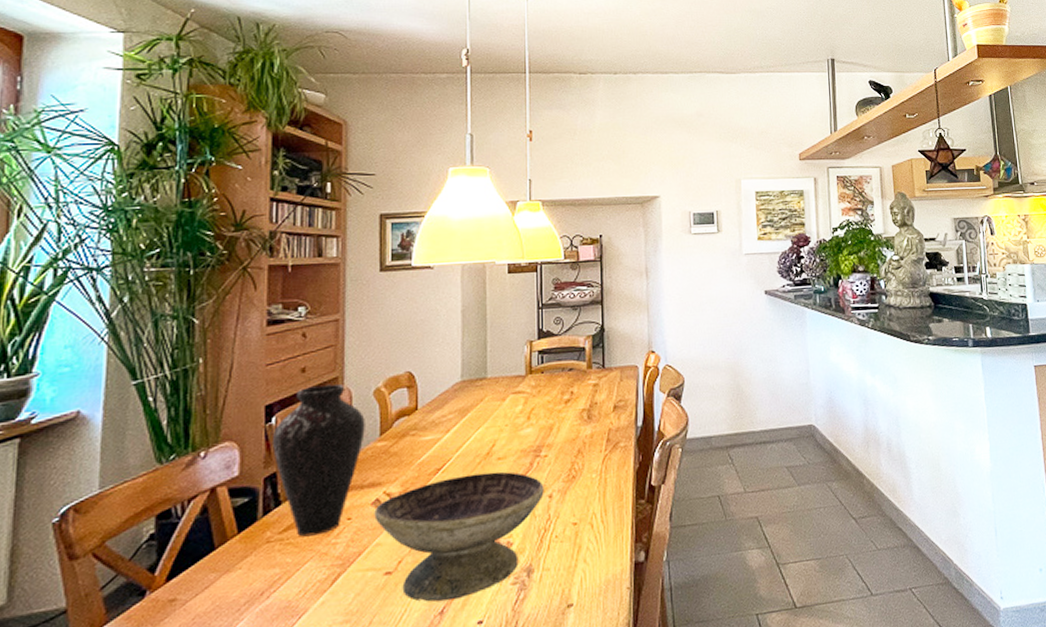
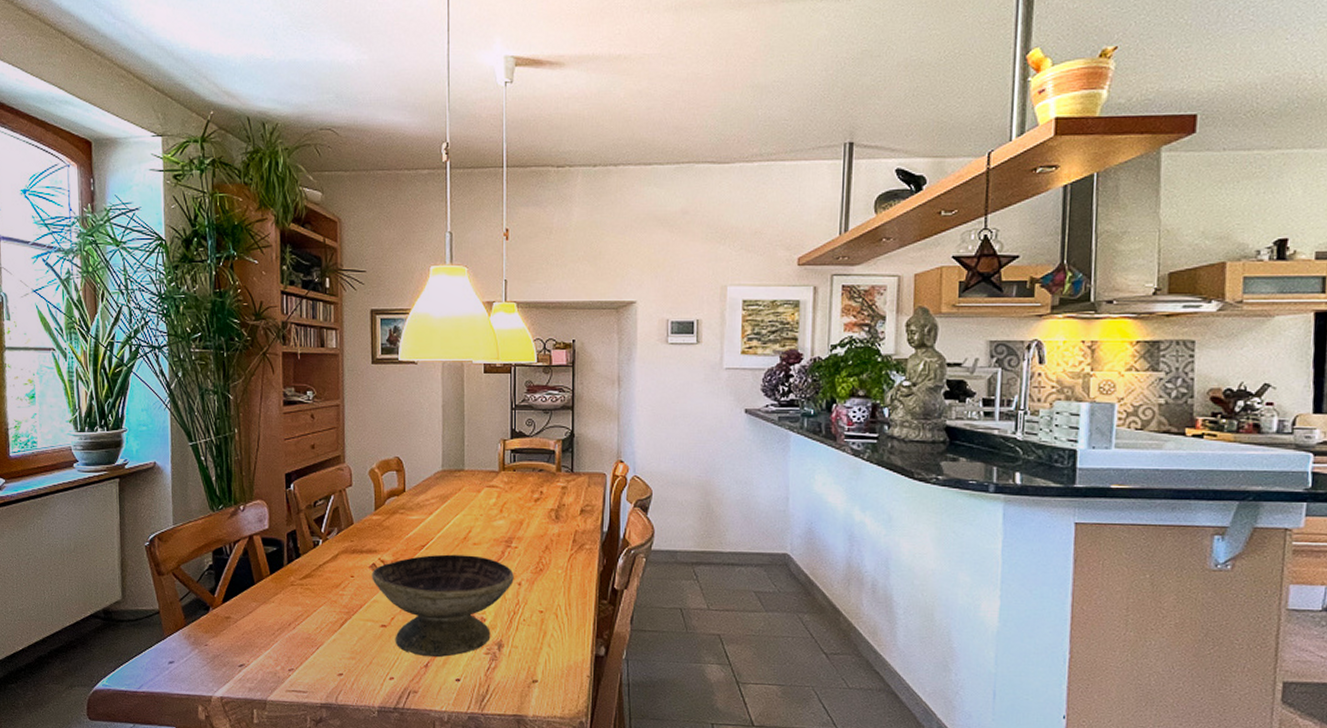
vase: present [273,383,365,537] -> none [292,461,363,586]

